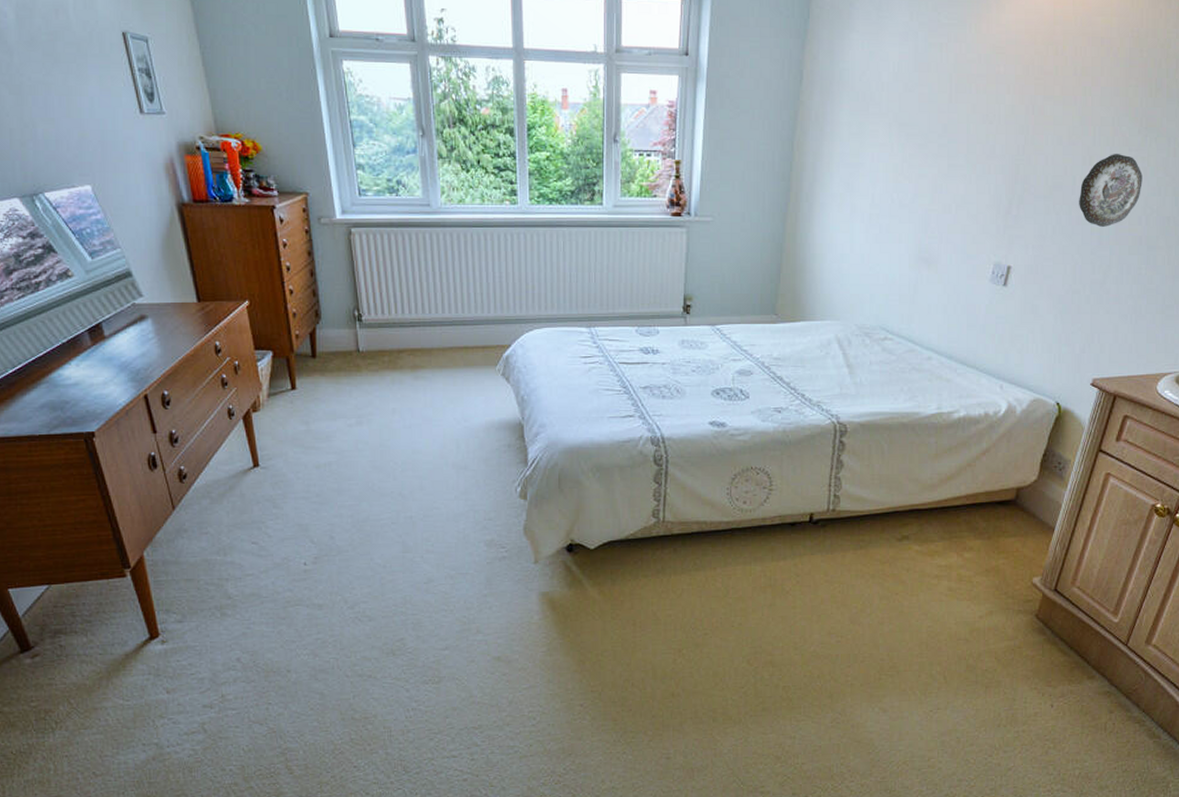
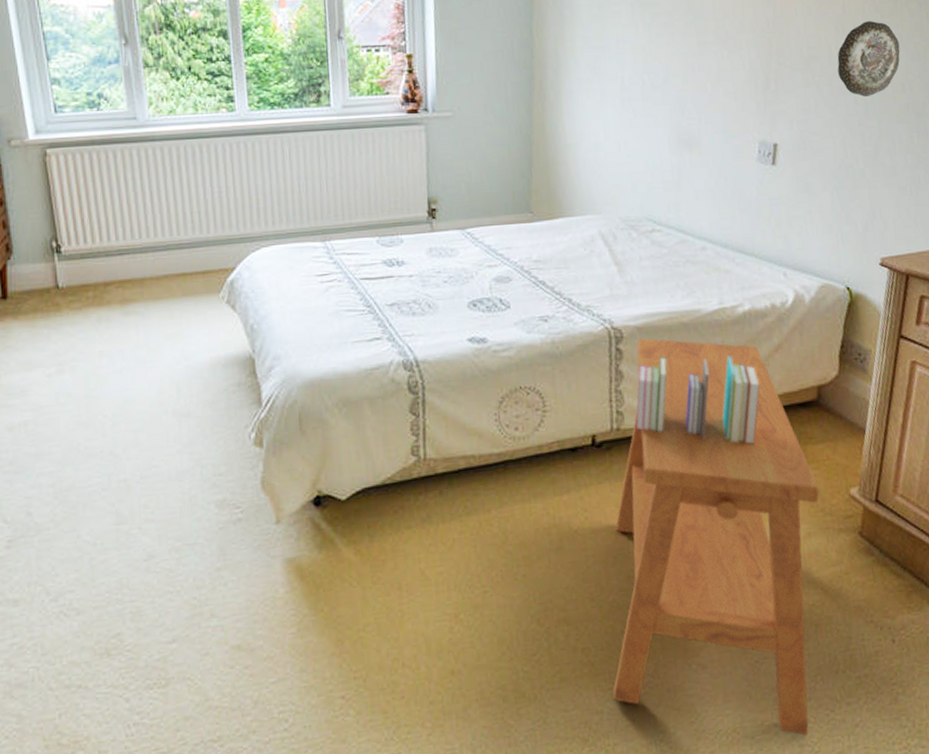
side table: none [805,433,1006,773] -> present [612,338,820,736]
book: none [850,450,965,534] -> present [636,355,761,445]

